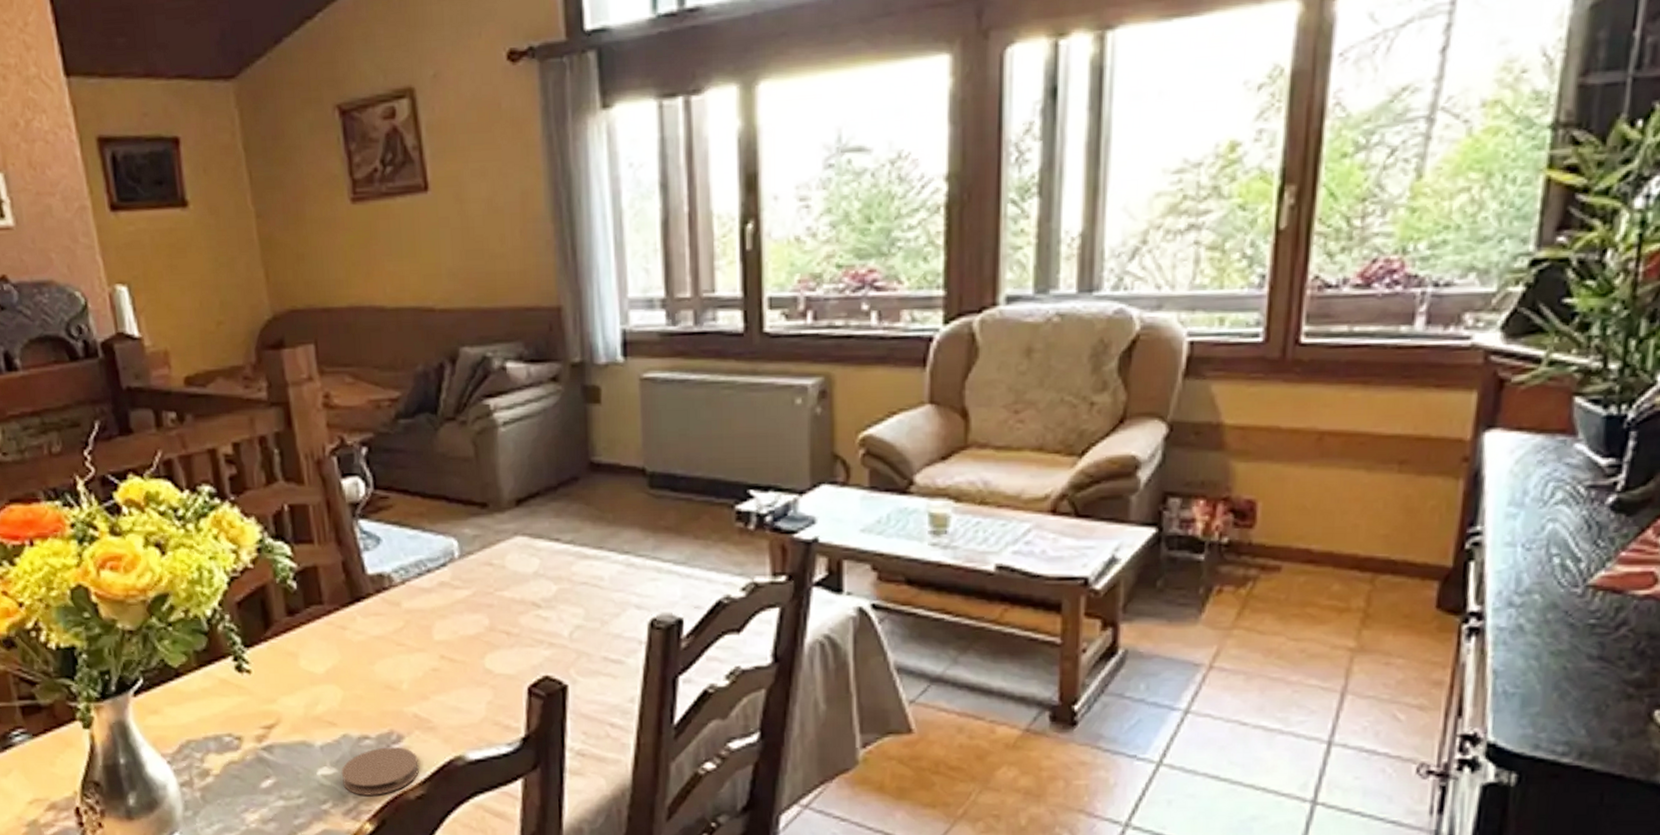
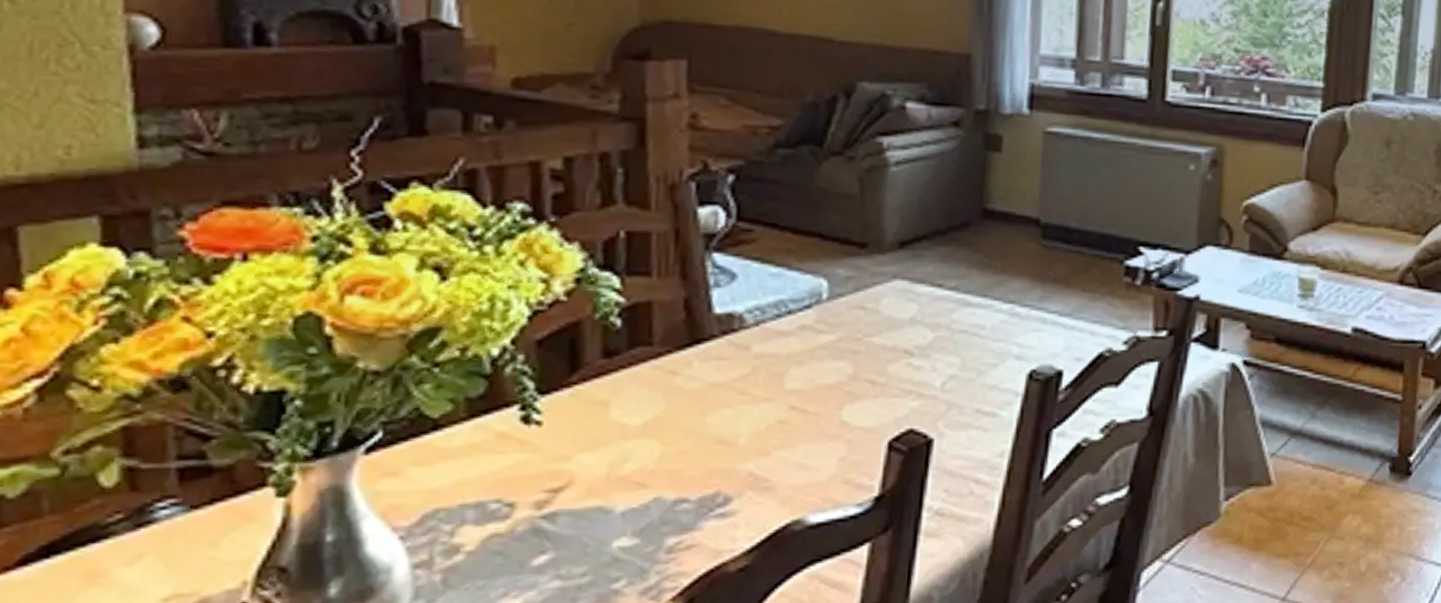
coaster: present [341,747,419,795] -> none [644,511,747,570]

